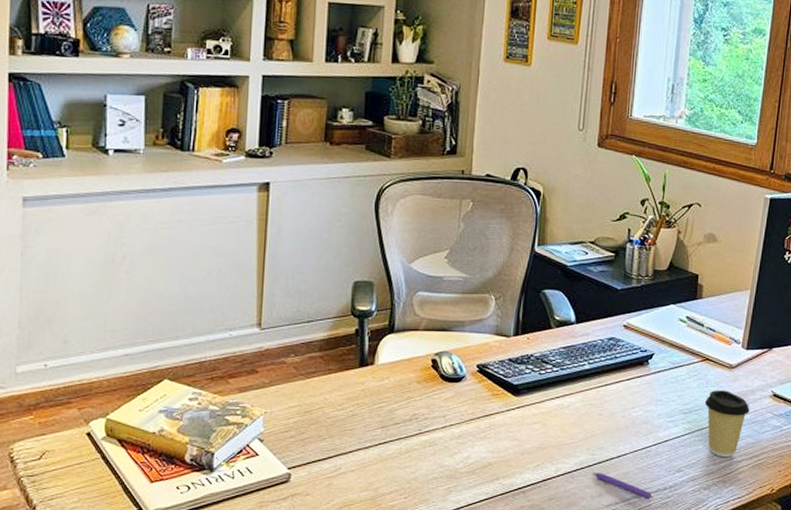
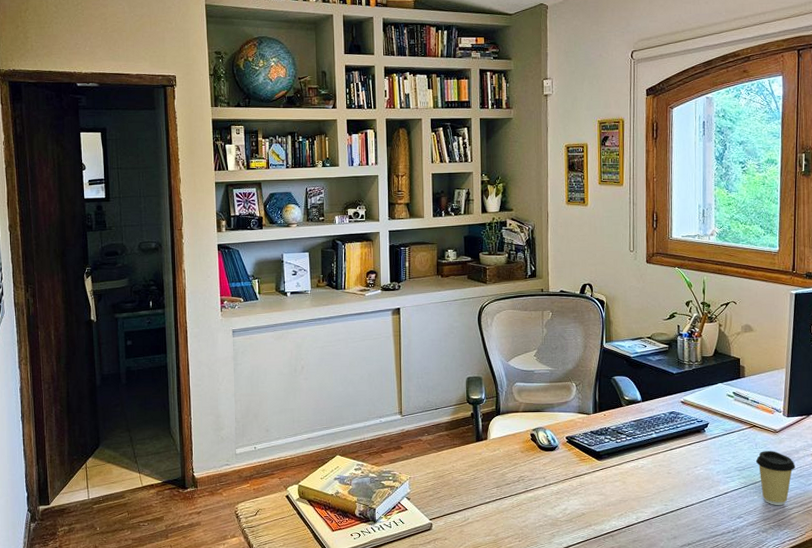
pen: present [593,473,654,501] -> none [667,520,720,542]

